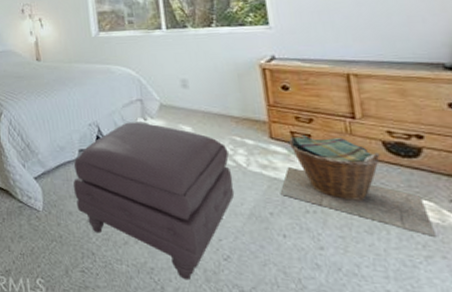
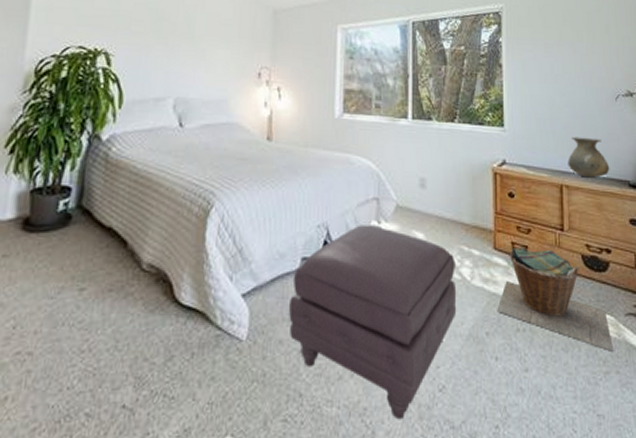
vase: none [353,23,414,65] -> present [568,136,610,178]

